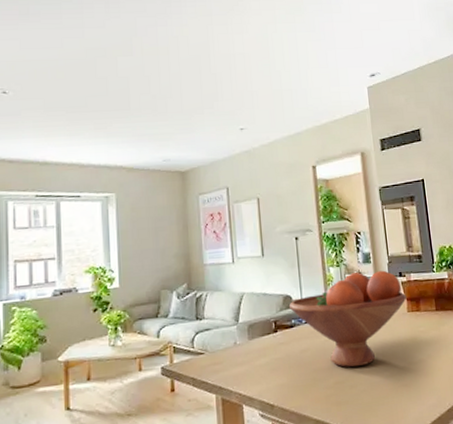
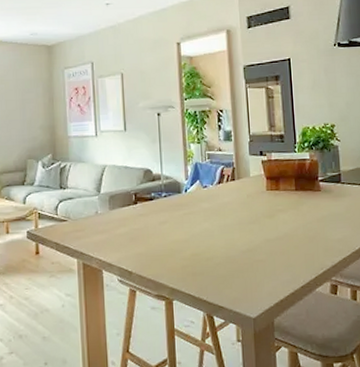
fruit bowl: present [288,270,407,367] -> none [149,148,266,241]

